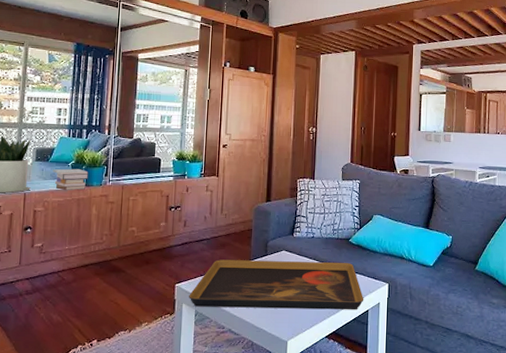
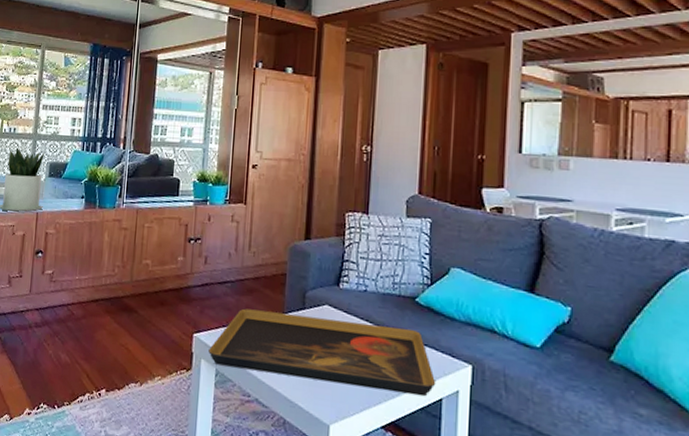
books: present [53,168,89,191] -> none [65,186,102,213]

